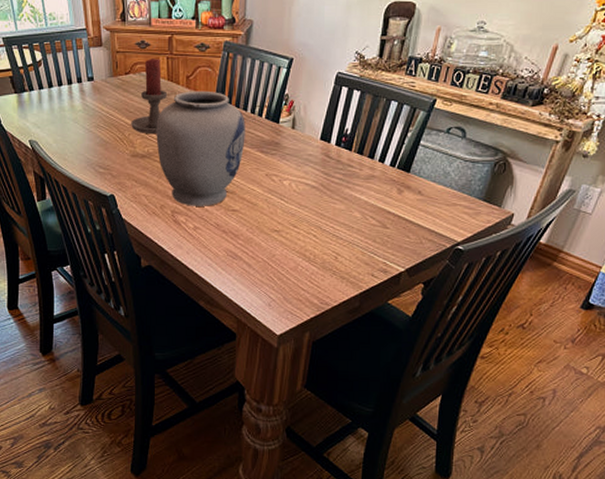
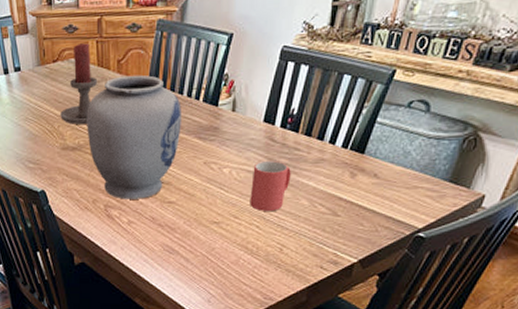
mug: none [307,175,345,221] -> present [250,160,291,211]

